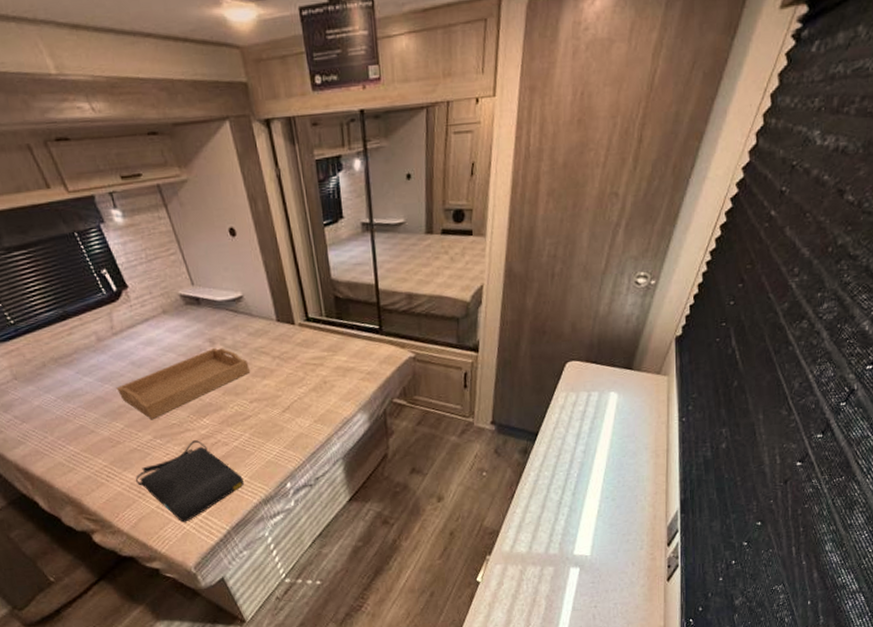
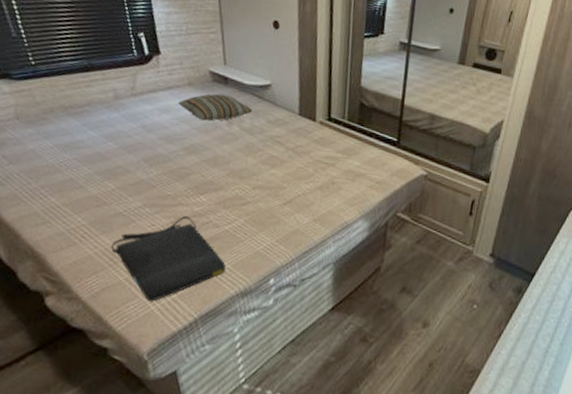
serving tray: present [116,347,251,420] -> none [119,127,261,187]
pillow: none [158,315,231,346] -> present [178,93,252,121]

